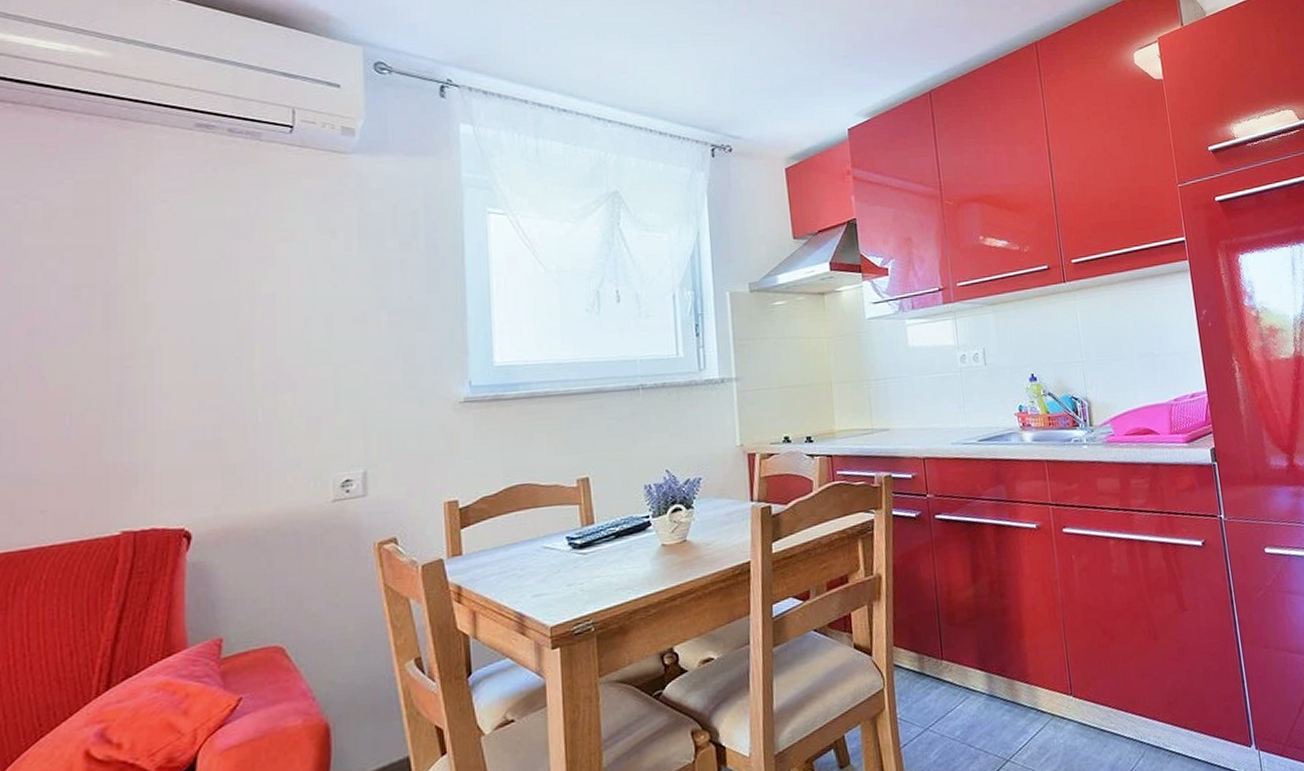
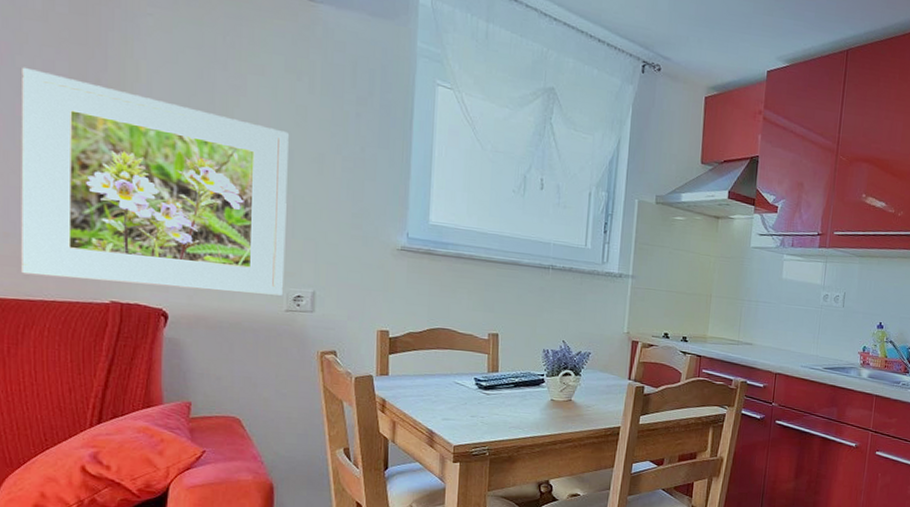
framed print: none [12,283,329,520] -> present [20,66,289,296]

